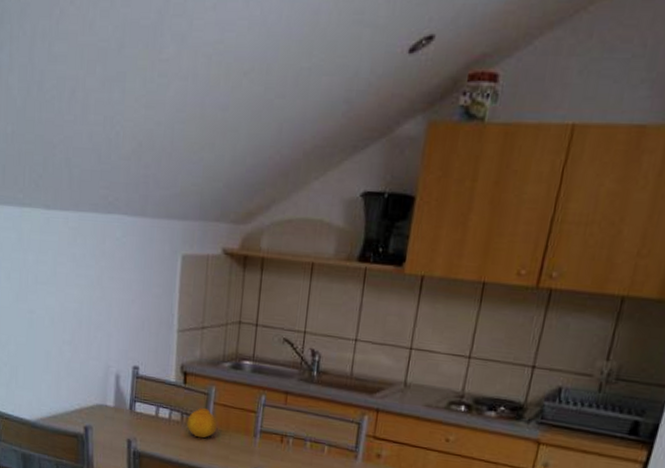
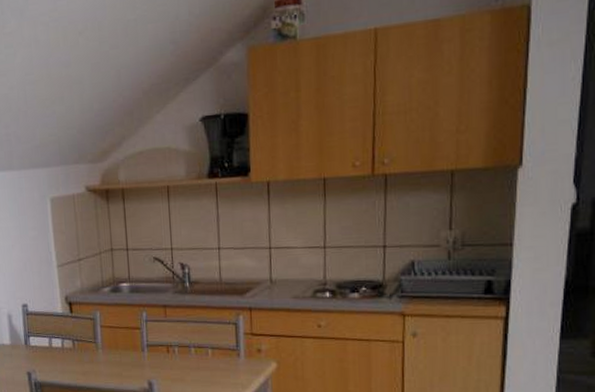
fruit: present [186,407,218,439] -> none [79,332,108,361]

